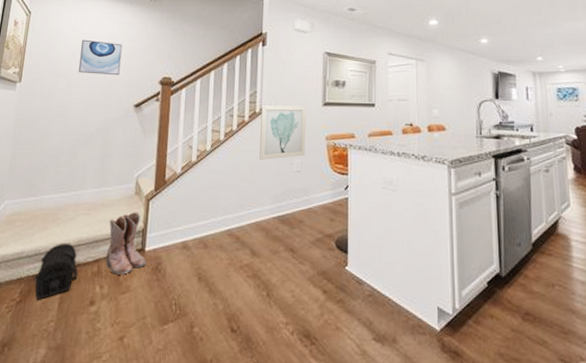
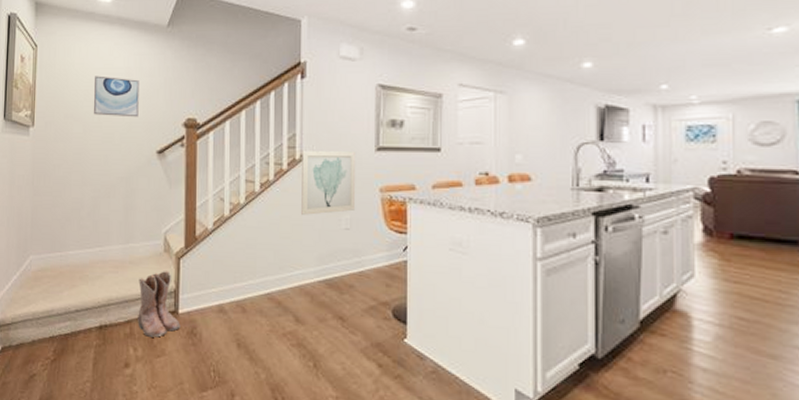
treasure chest: present [34,242,80,300] -> none [66,301,111,360]

